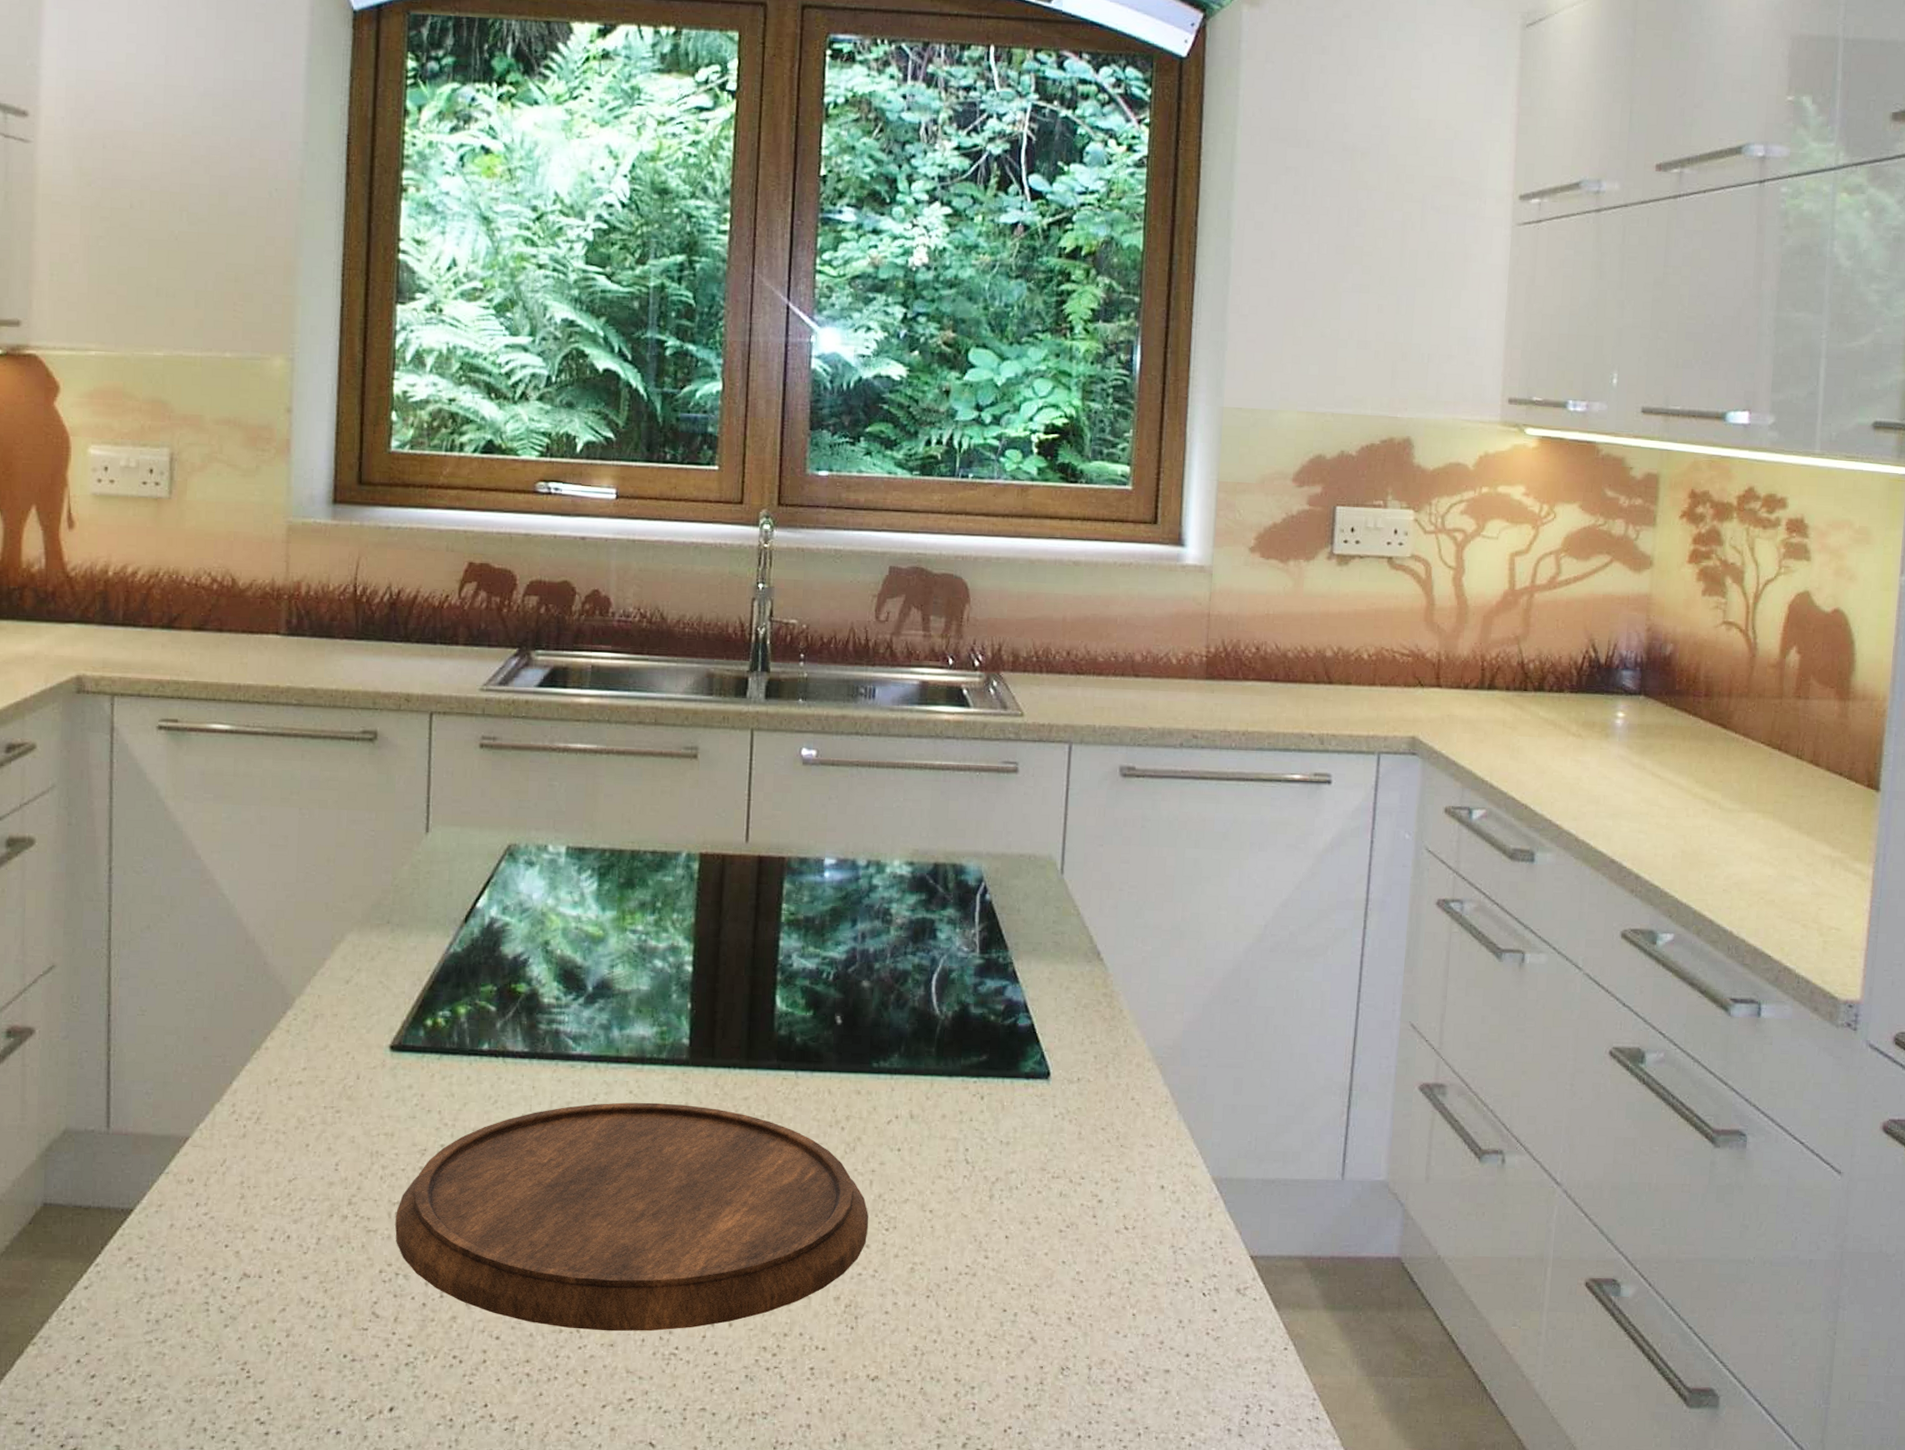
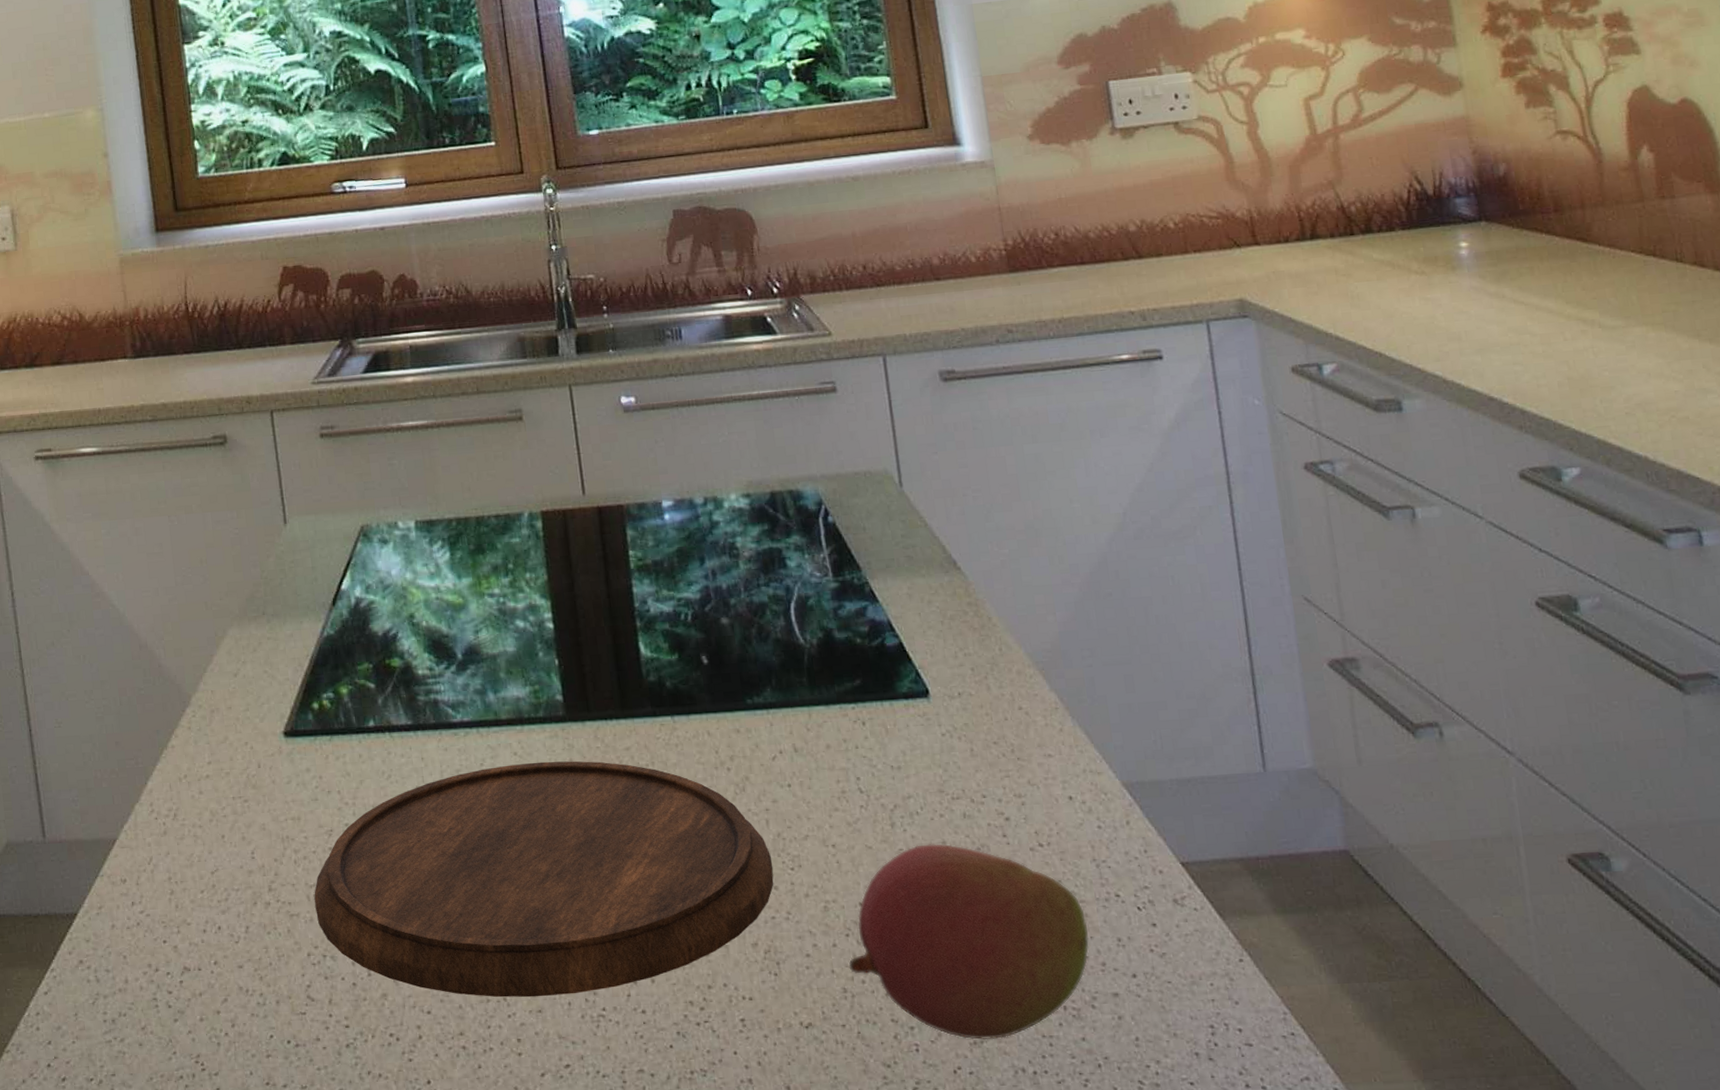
fruit: none [923,1217,1155,1404] -> present [848,843,1090,1040]

